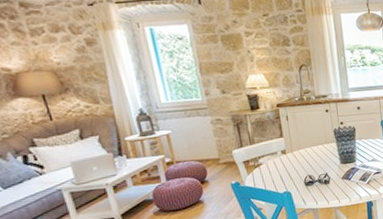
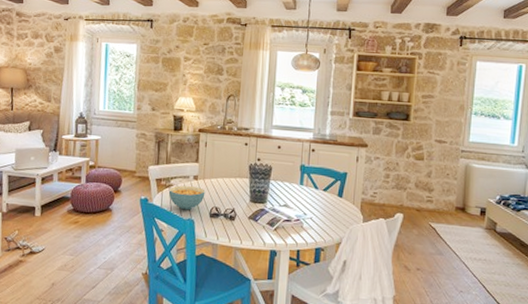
cereal bowl: none [258,160,297,185] -> present [168,185,206,210]

